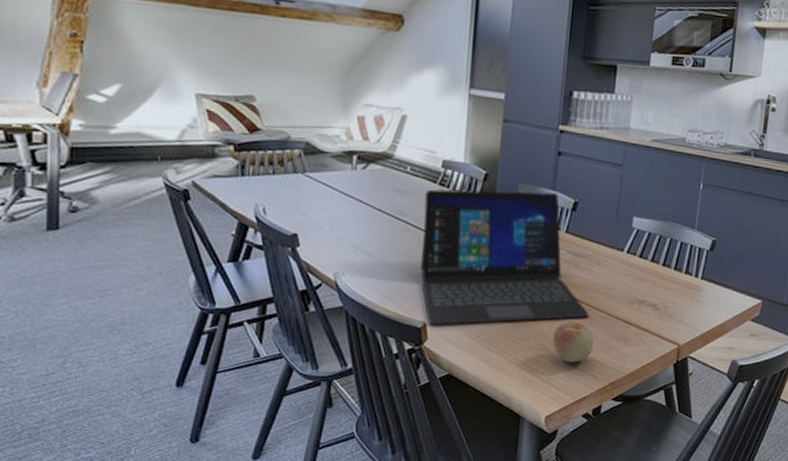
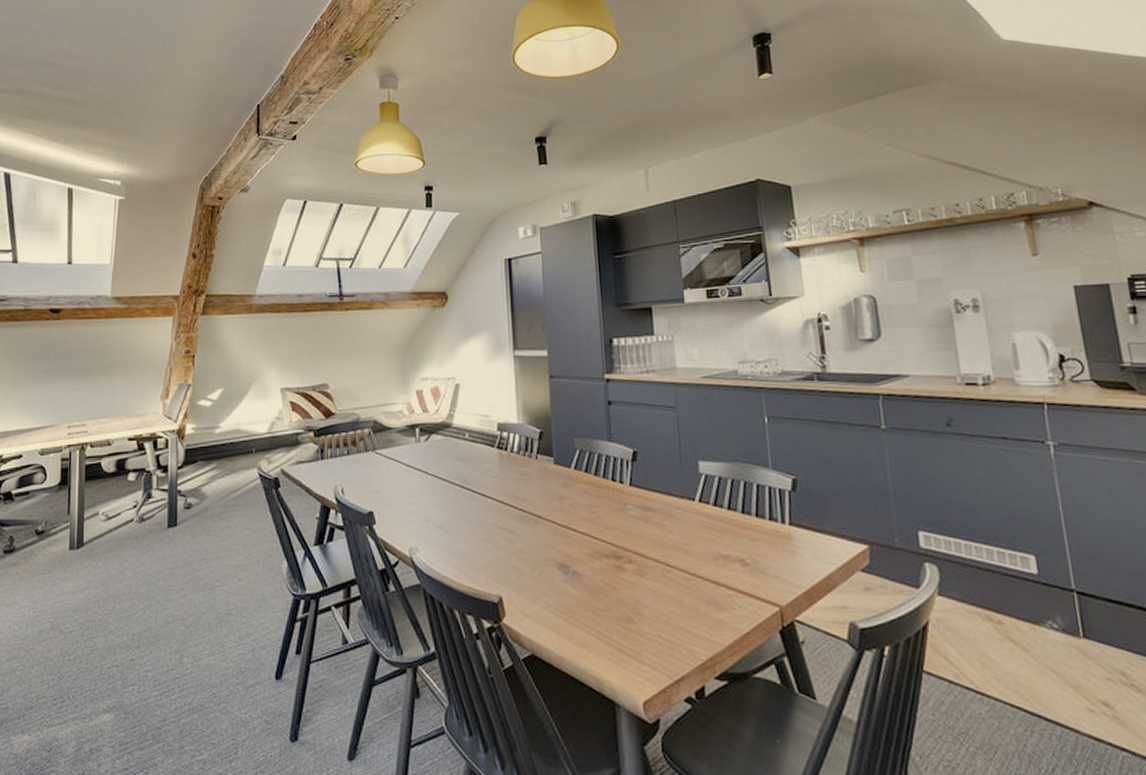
laptop: present [420,189,589,325] -> none [485,445,670,598]
apple: present [552,321,594,363] -> none [635,586,683,635]

